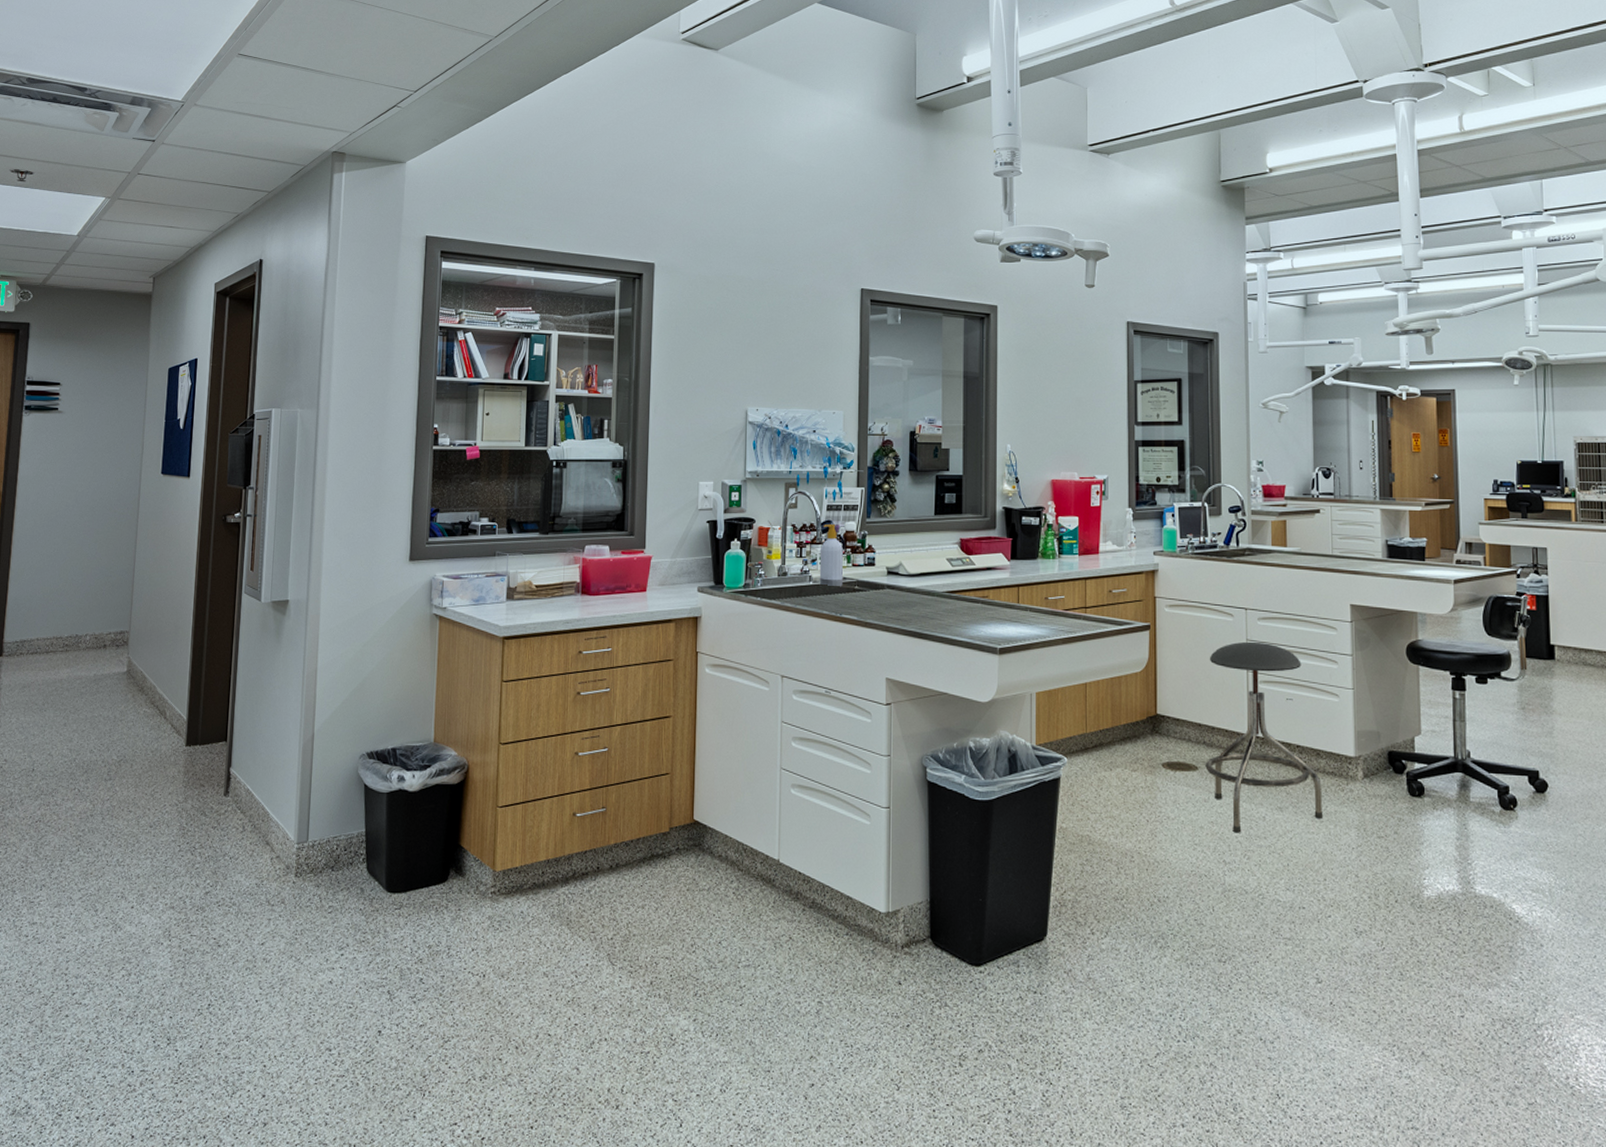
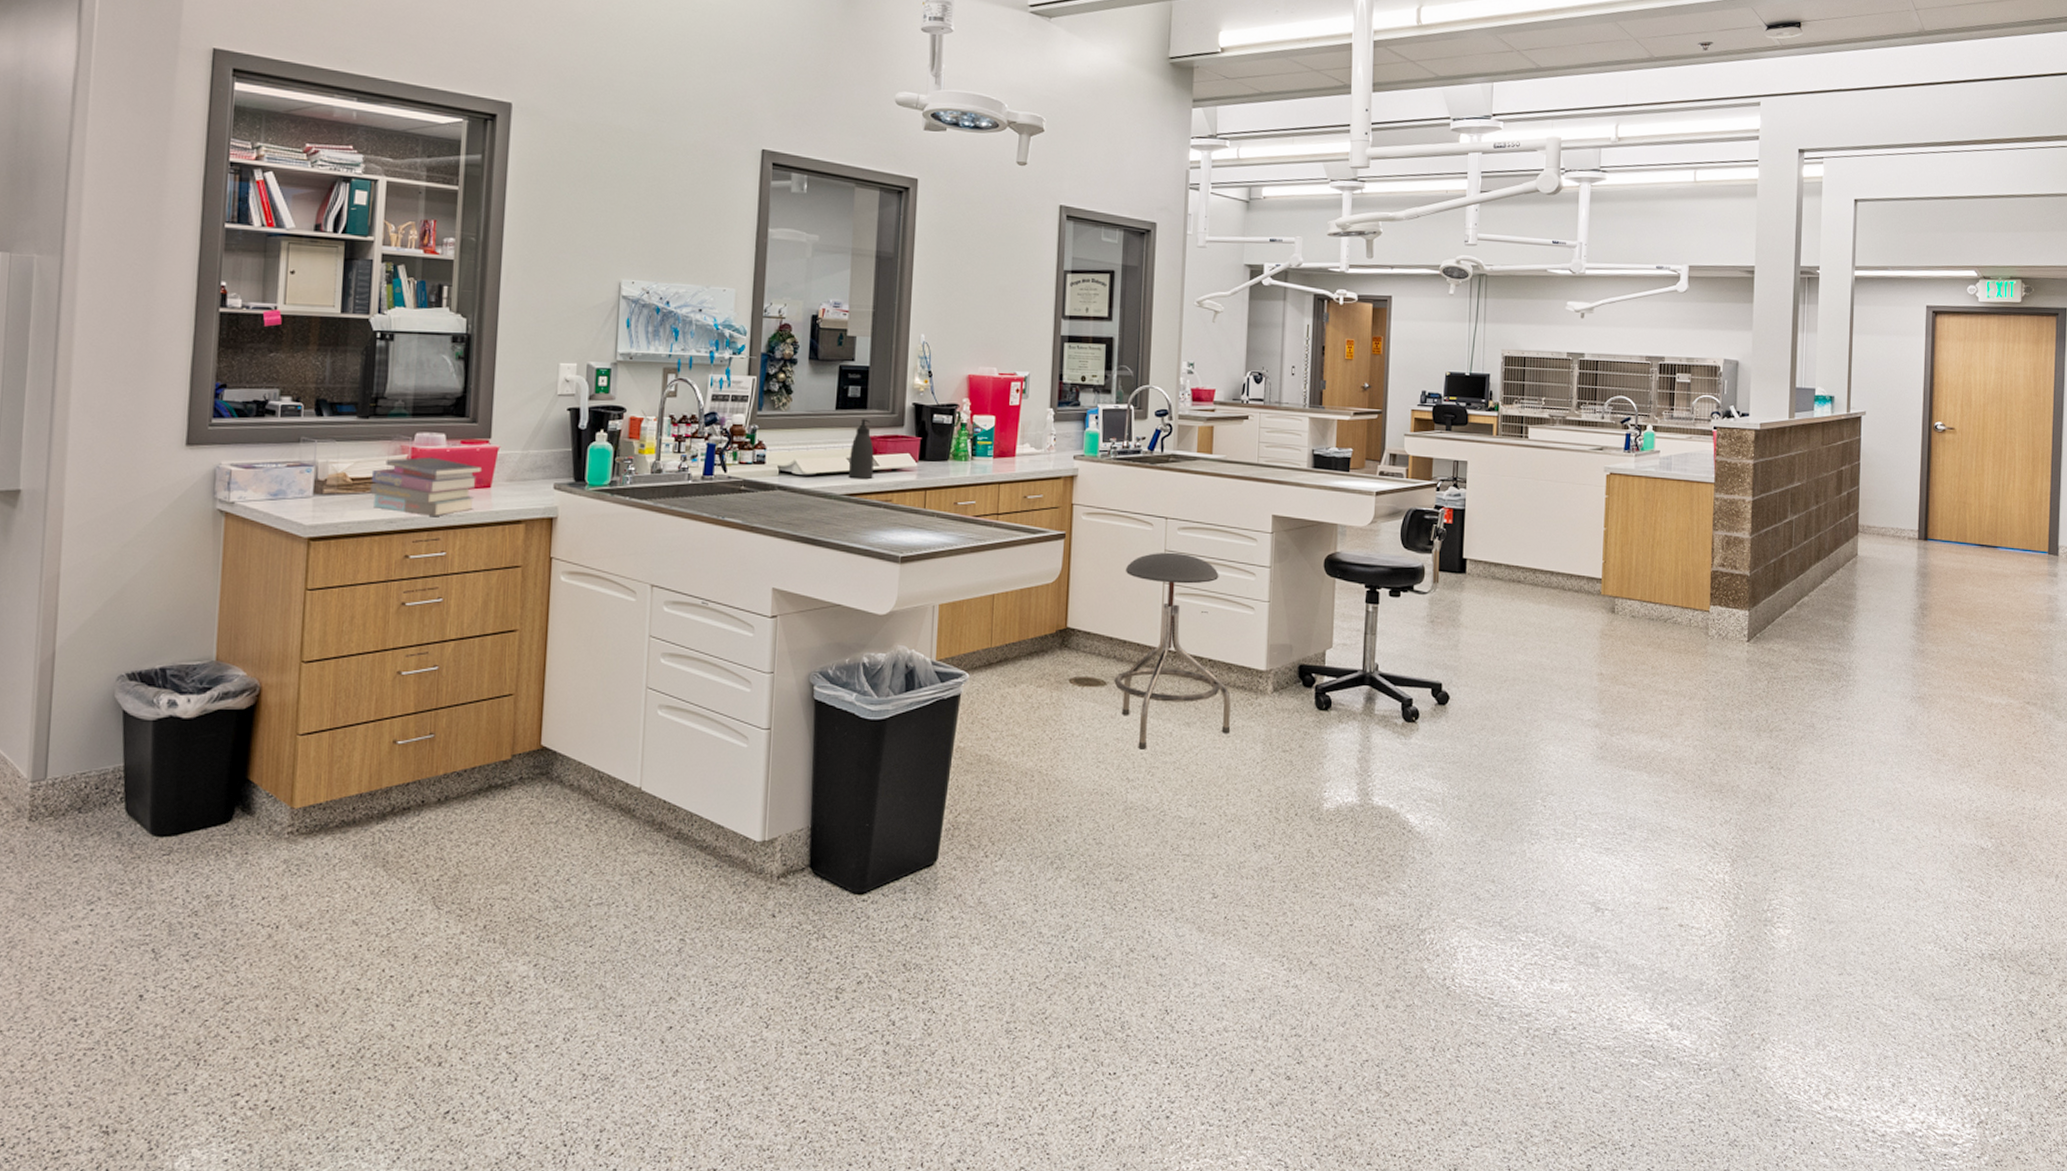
books: none [550,566,638,617] -> present [370,457,482,516]
soap bottle: present [819,524,843,589] -> none [699,416,729,488]
soap dispenser: none [949,522,970,578] -> present [849,418,874,480]

